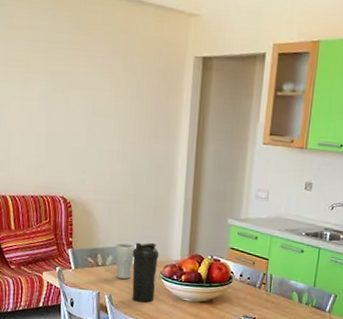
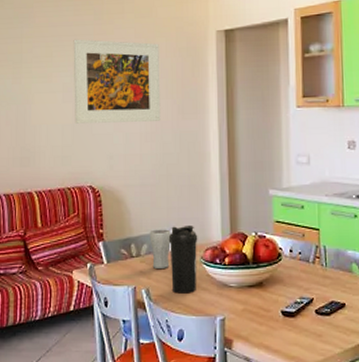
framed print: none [49,46,137,142] -> present [73,39,161,124]

